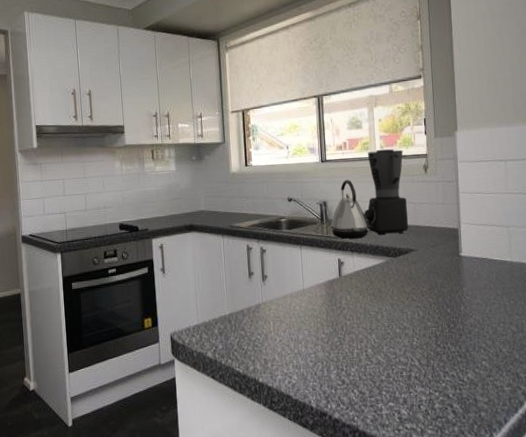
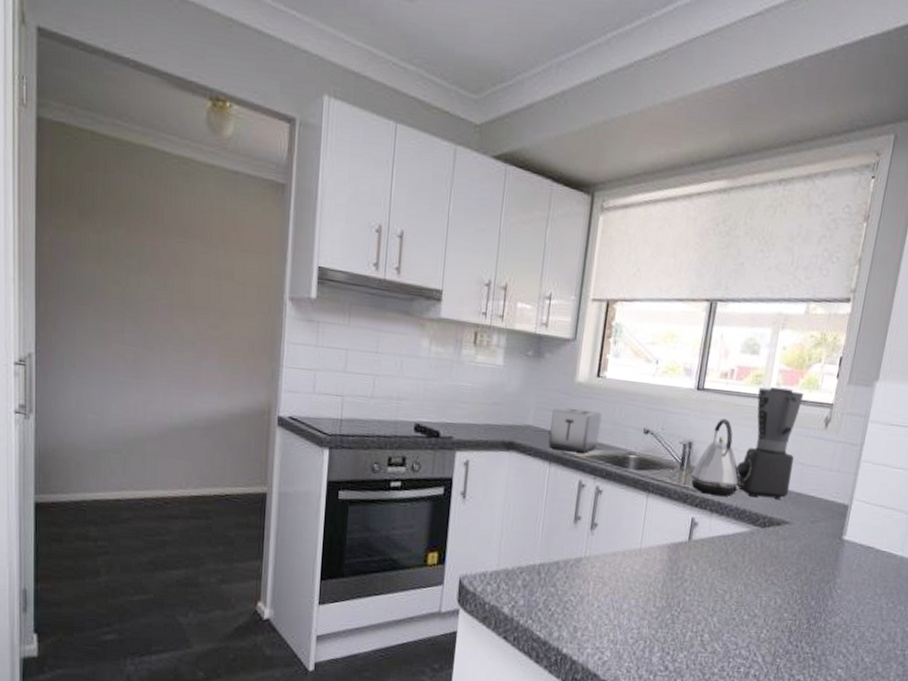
toaster: none [217,191,256,225] -> present [548,407,602,453]

